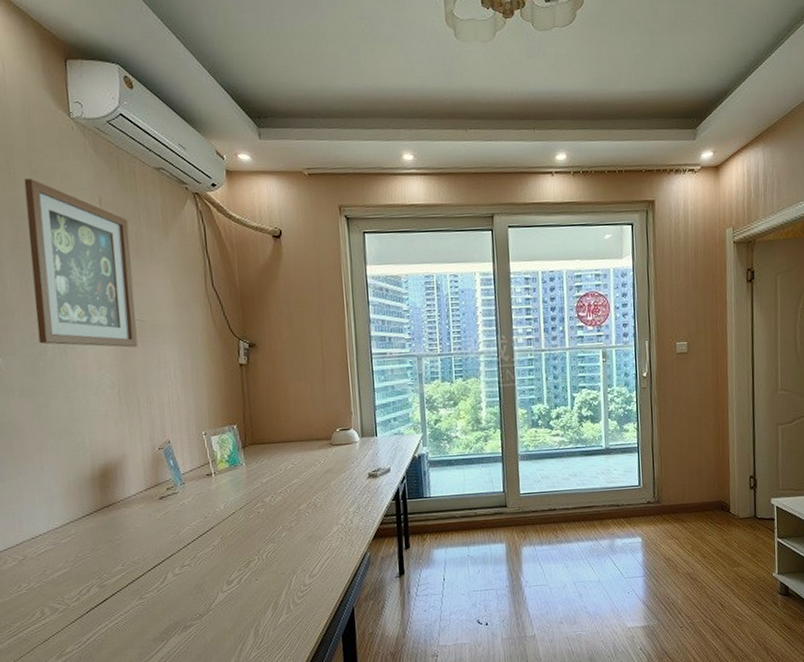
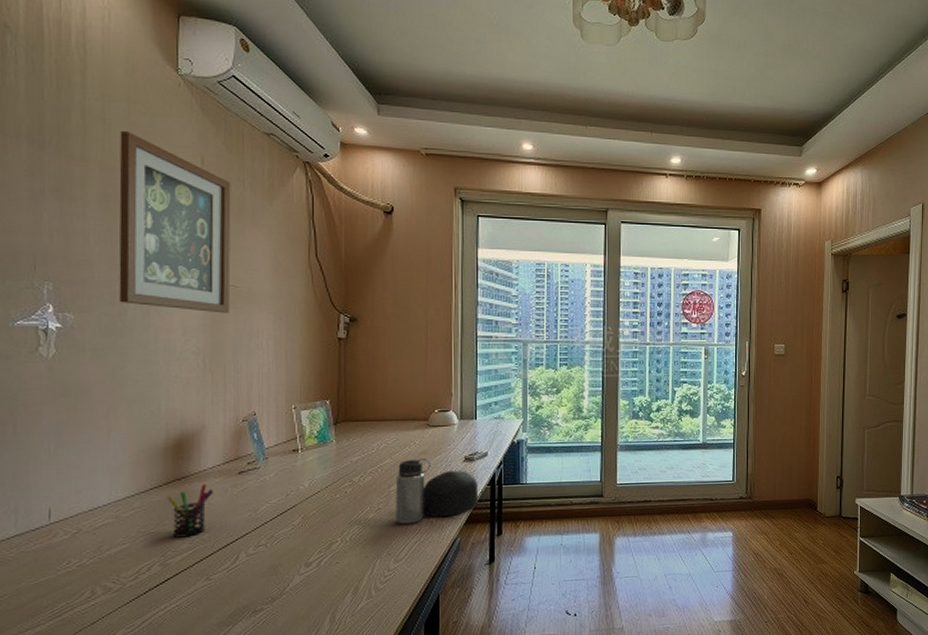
pen holder: none [97,510,139,561] -> present [166,484,214,538]
water bottle: none [304,477,385,542] -> present [395,458,479,525]

